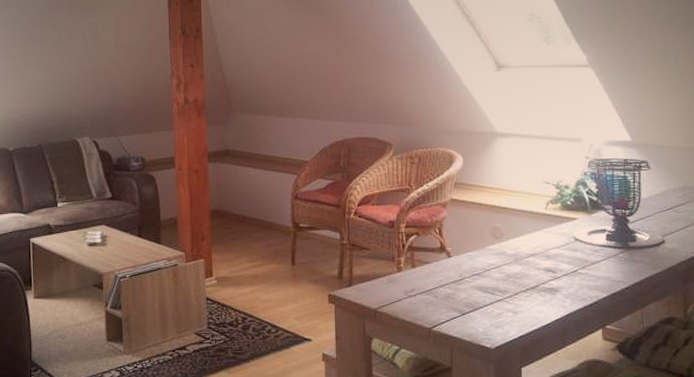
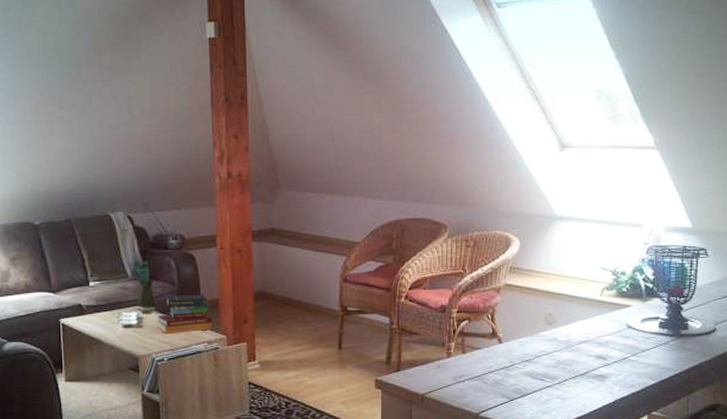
vase: none [97,180,120,233] -> present [132,259,157,315]
books: none [120,213,171,251] -> present [157,294,212,333]

